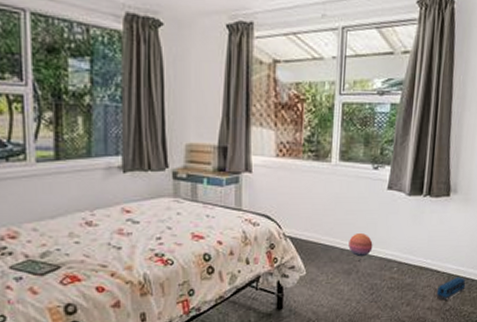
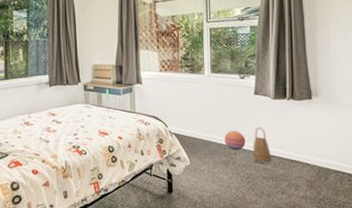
basket: none [379,228,400,271] -> present [253,127,272,163]
toy train: present [436,277,466,301] -> none [309,169,337,191]

